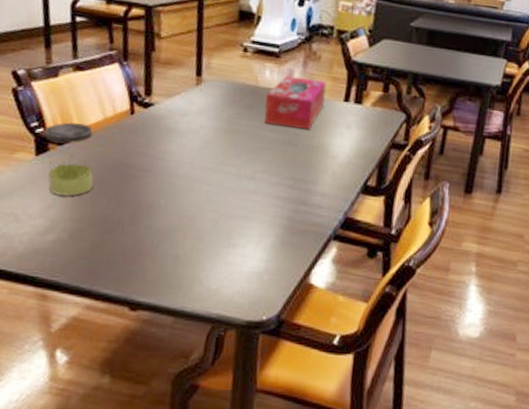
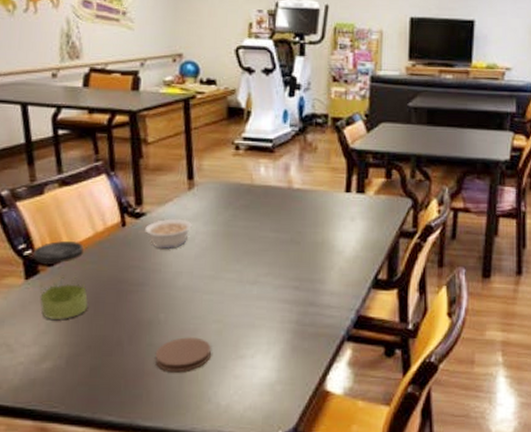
legume: none [146,110,197,140] -> present [138,218,192,250]
coaster: none [153,222,206,255] -> present [155,337,212,373]
tissue box: present [264,75,327,129] -> none [262,170,326,225]

